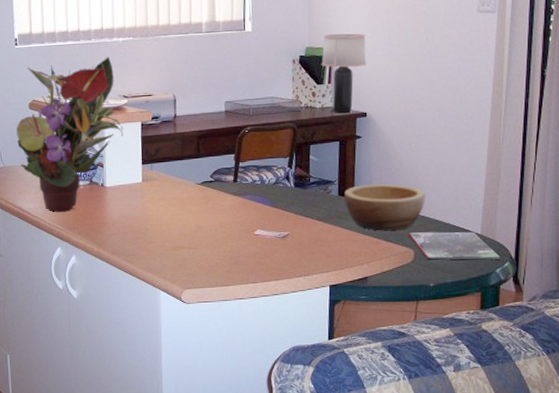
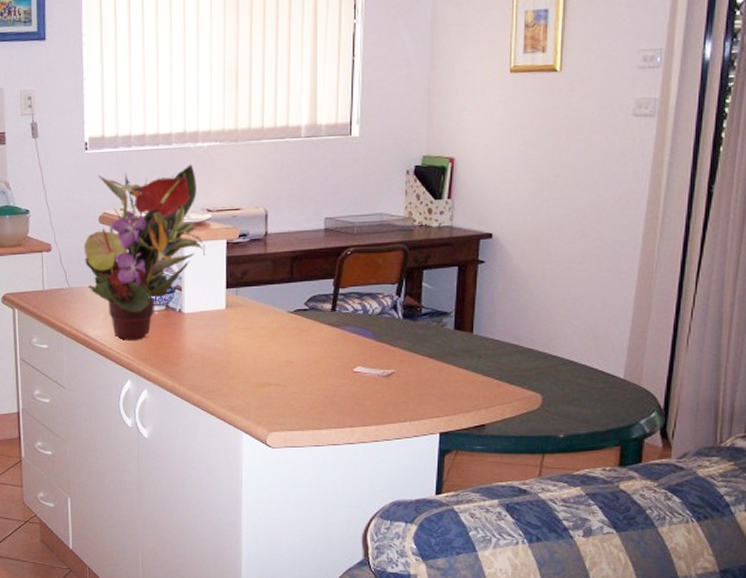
table lamp: present [321,33,366,113] -> none [440,140,495,233]
bowl: present [344,183,425,231] -> none [462,316,559,372]
magazine: present [408,232,500,260] -> none [535,374,646,409]

